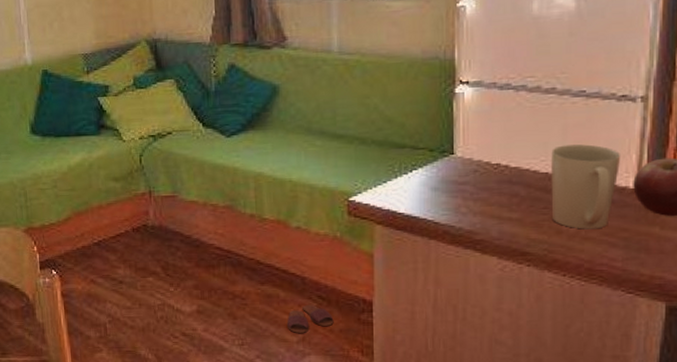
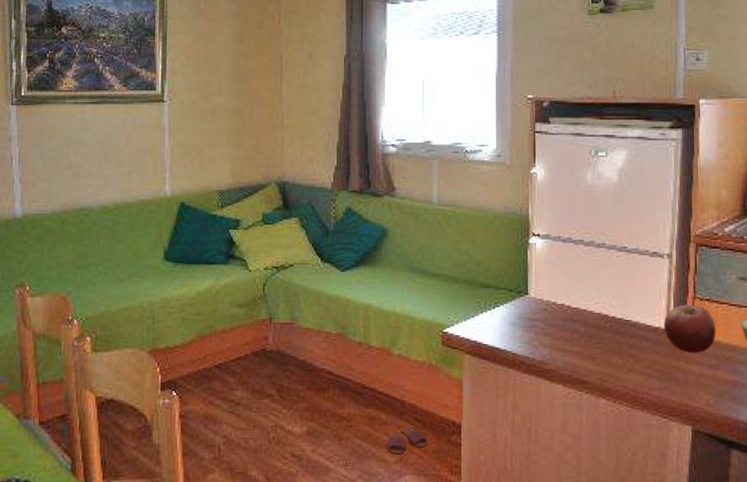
mug: present [551,144,621,229] -> none [603,291,655,362]

